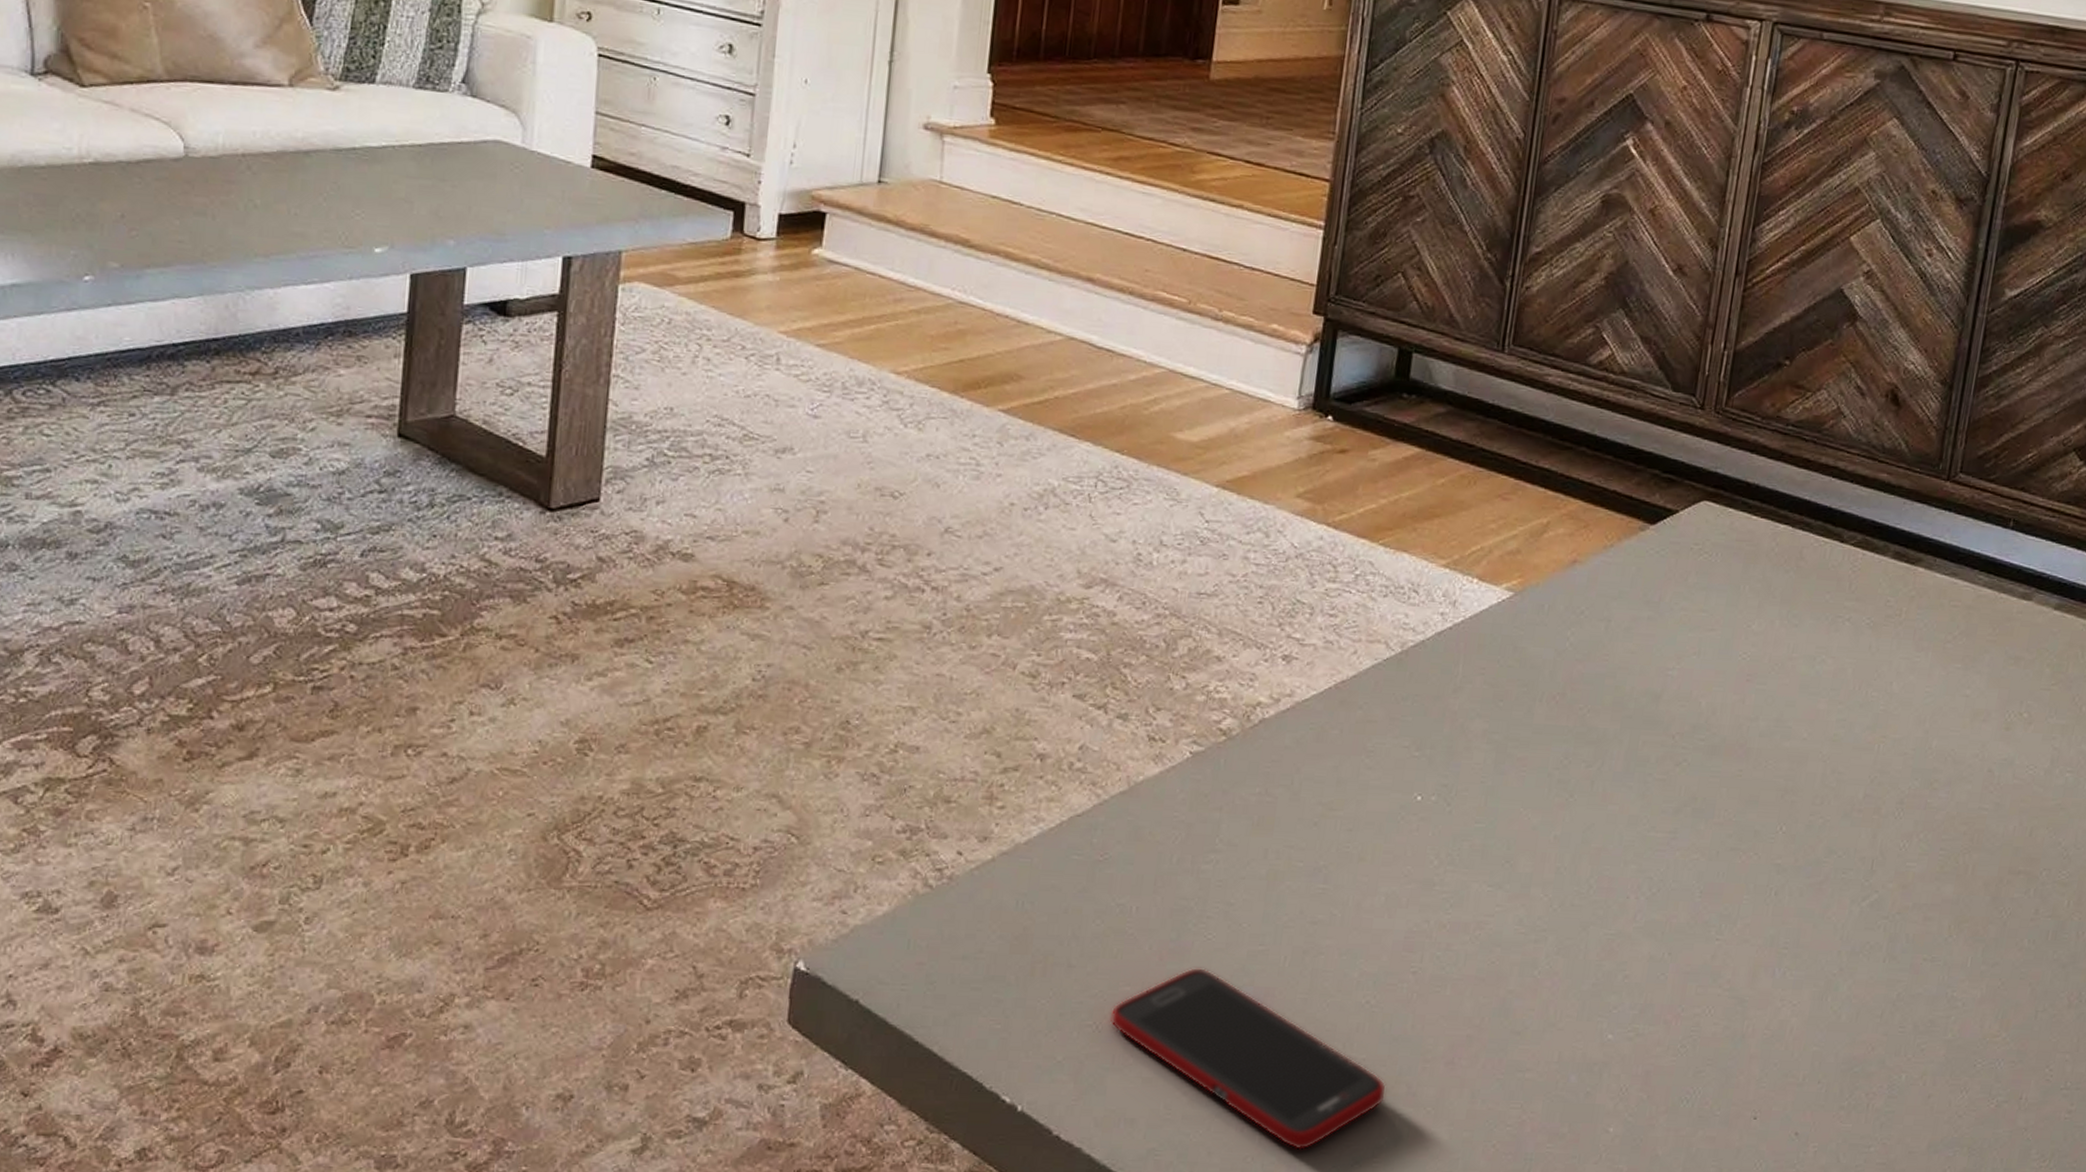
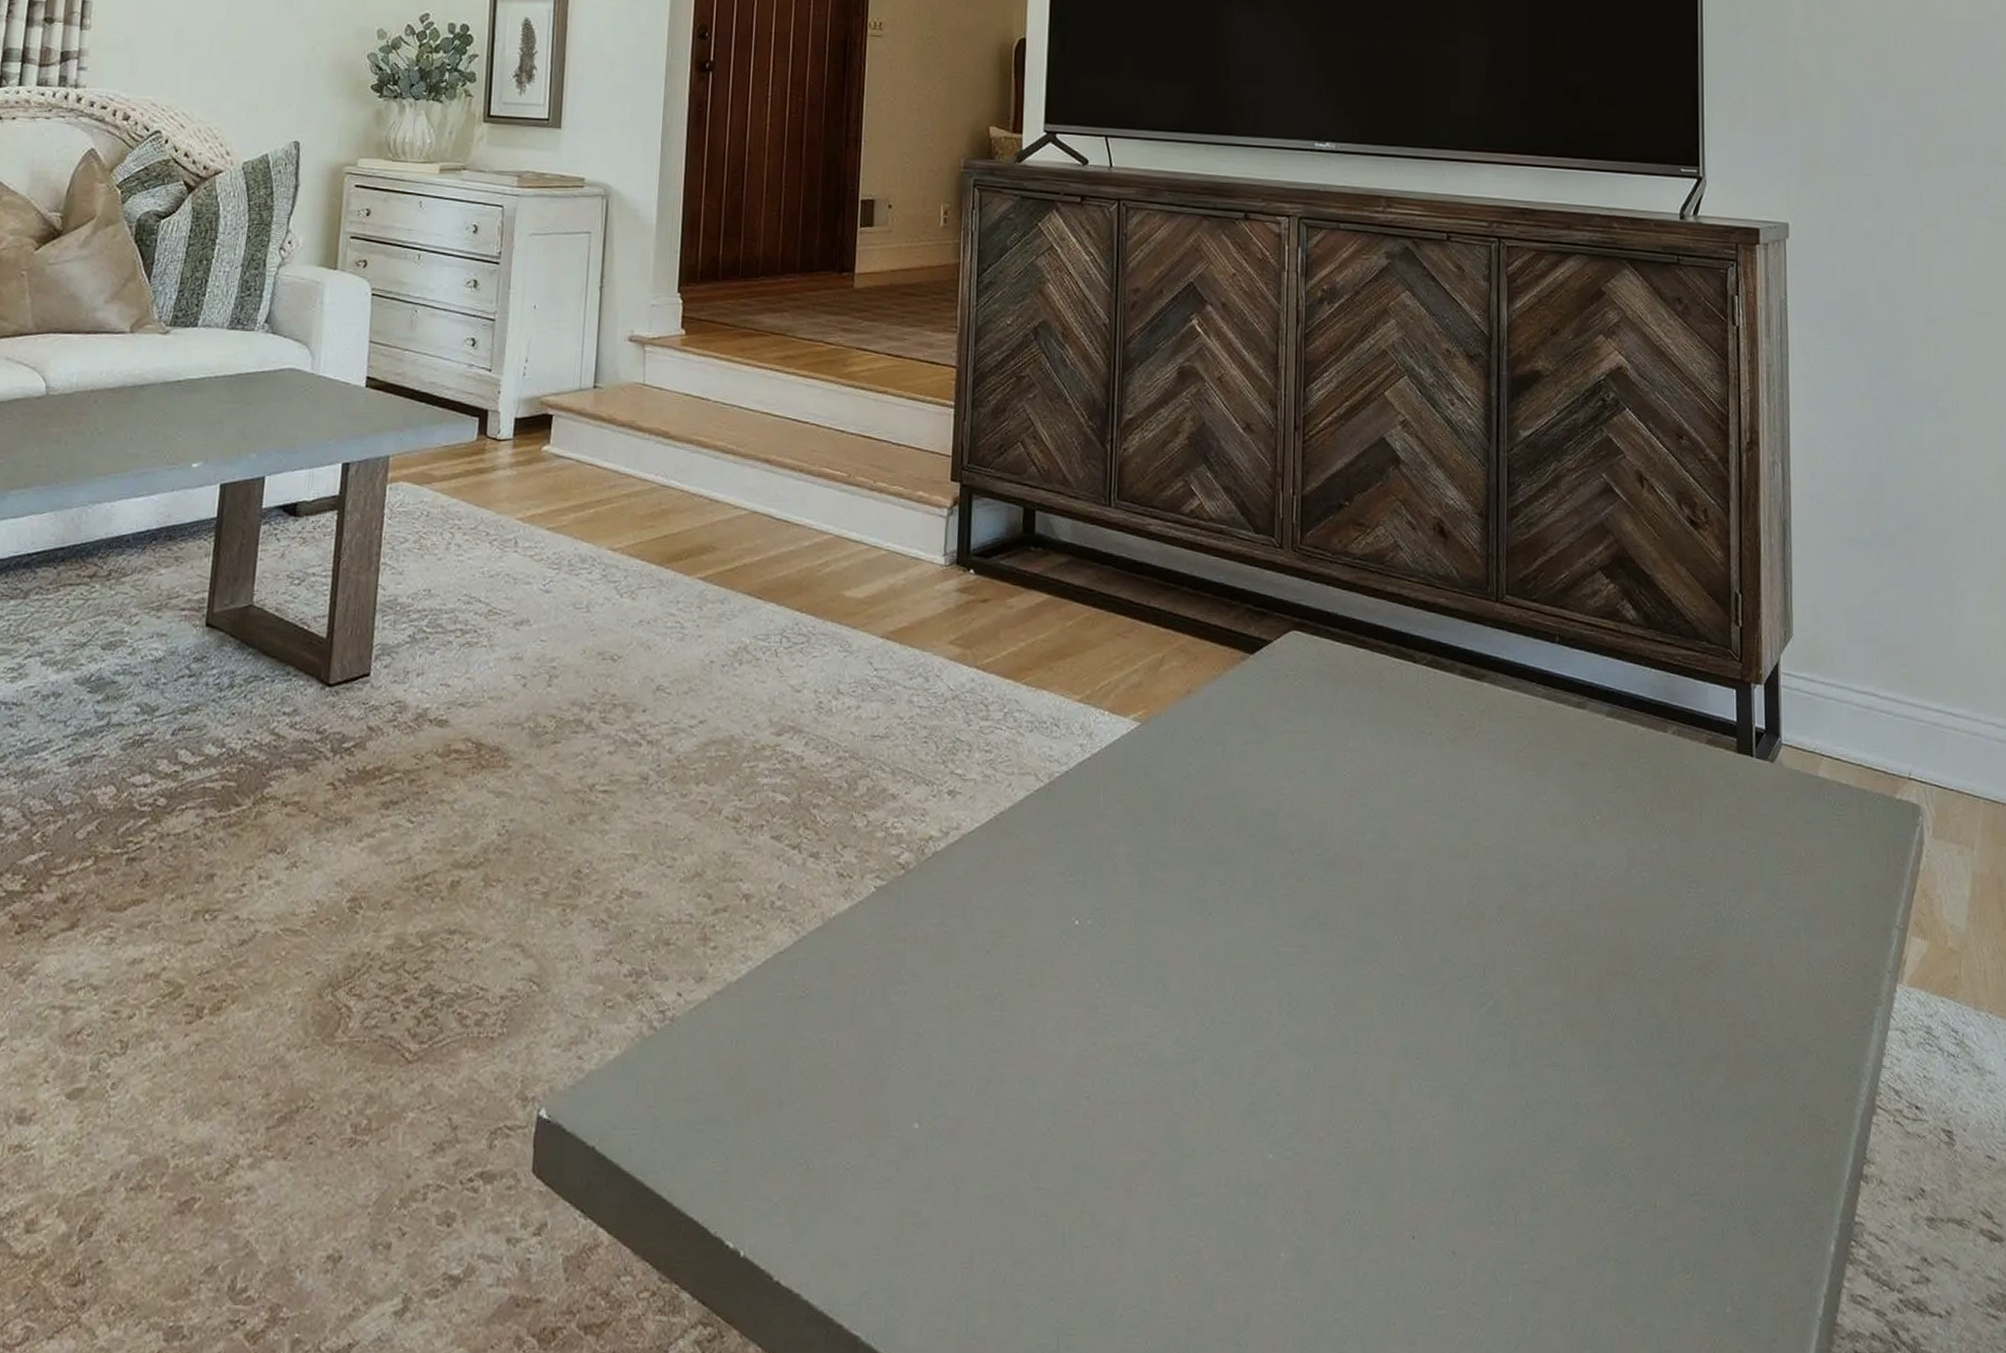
cell phone: present [1109,967,1387,1150] -> none [818,1100,1074,1288]

